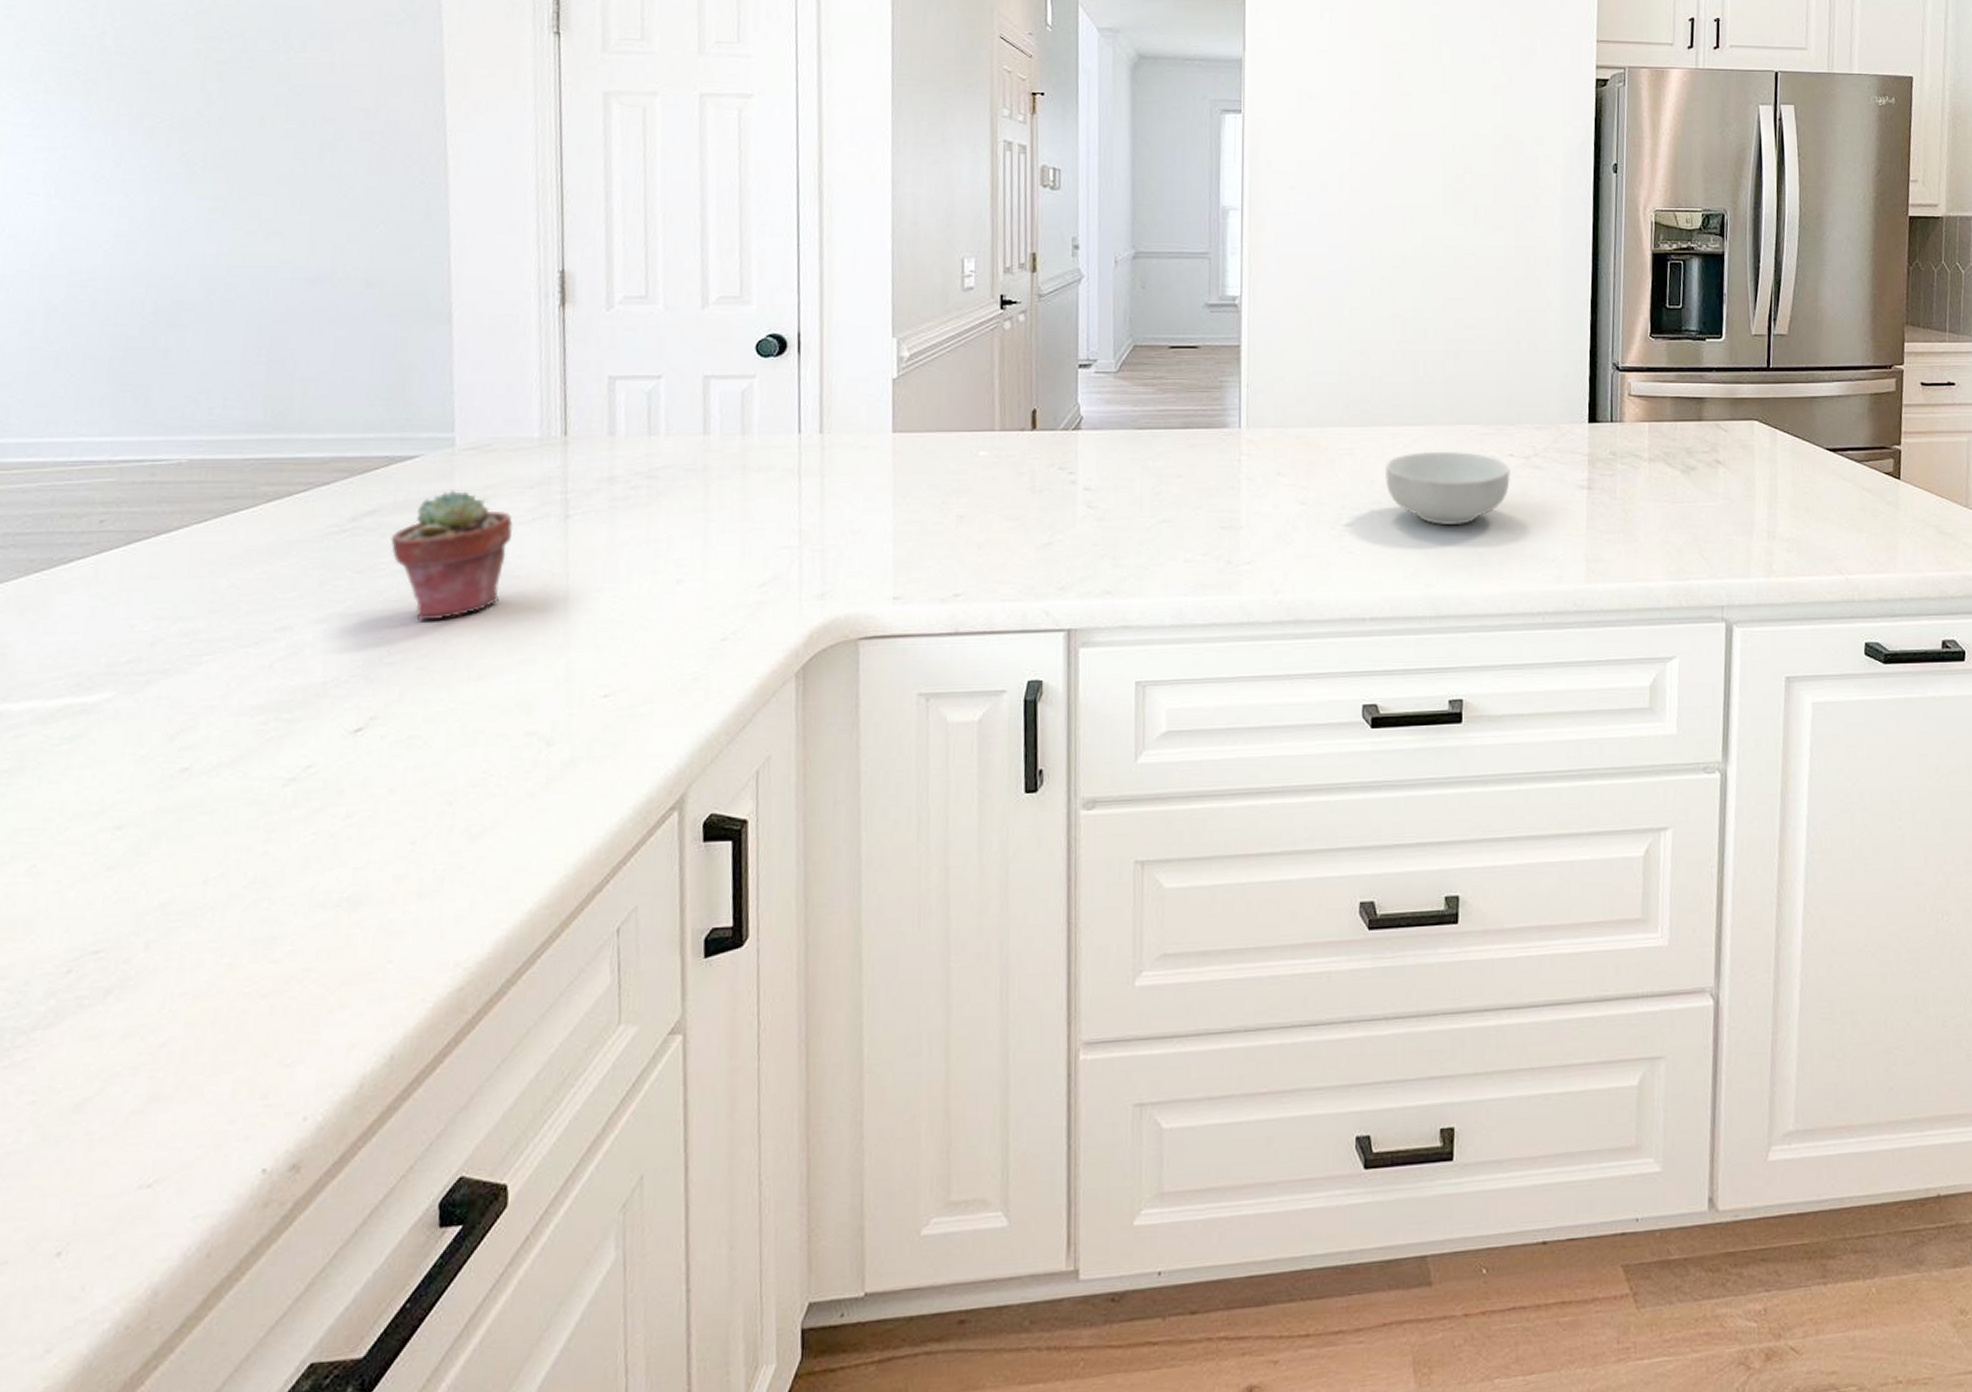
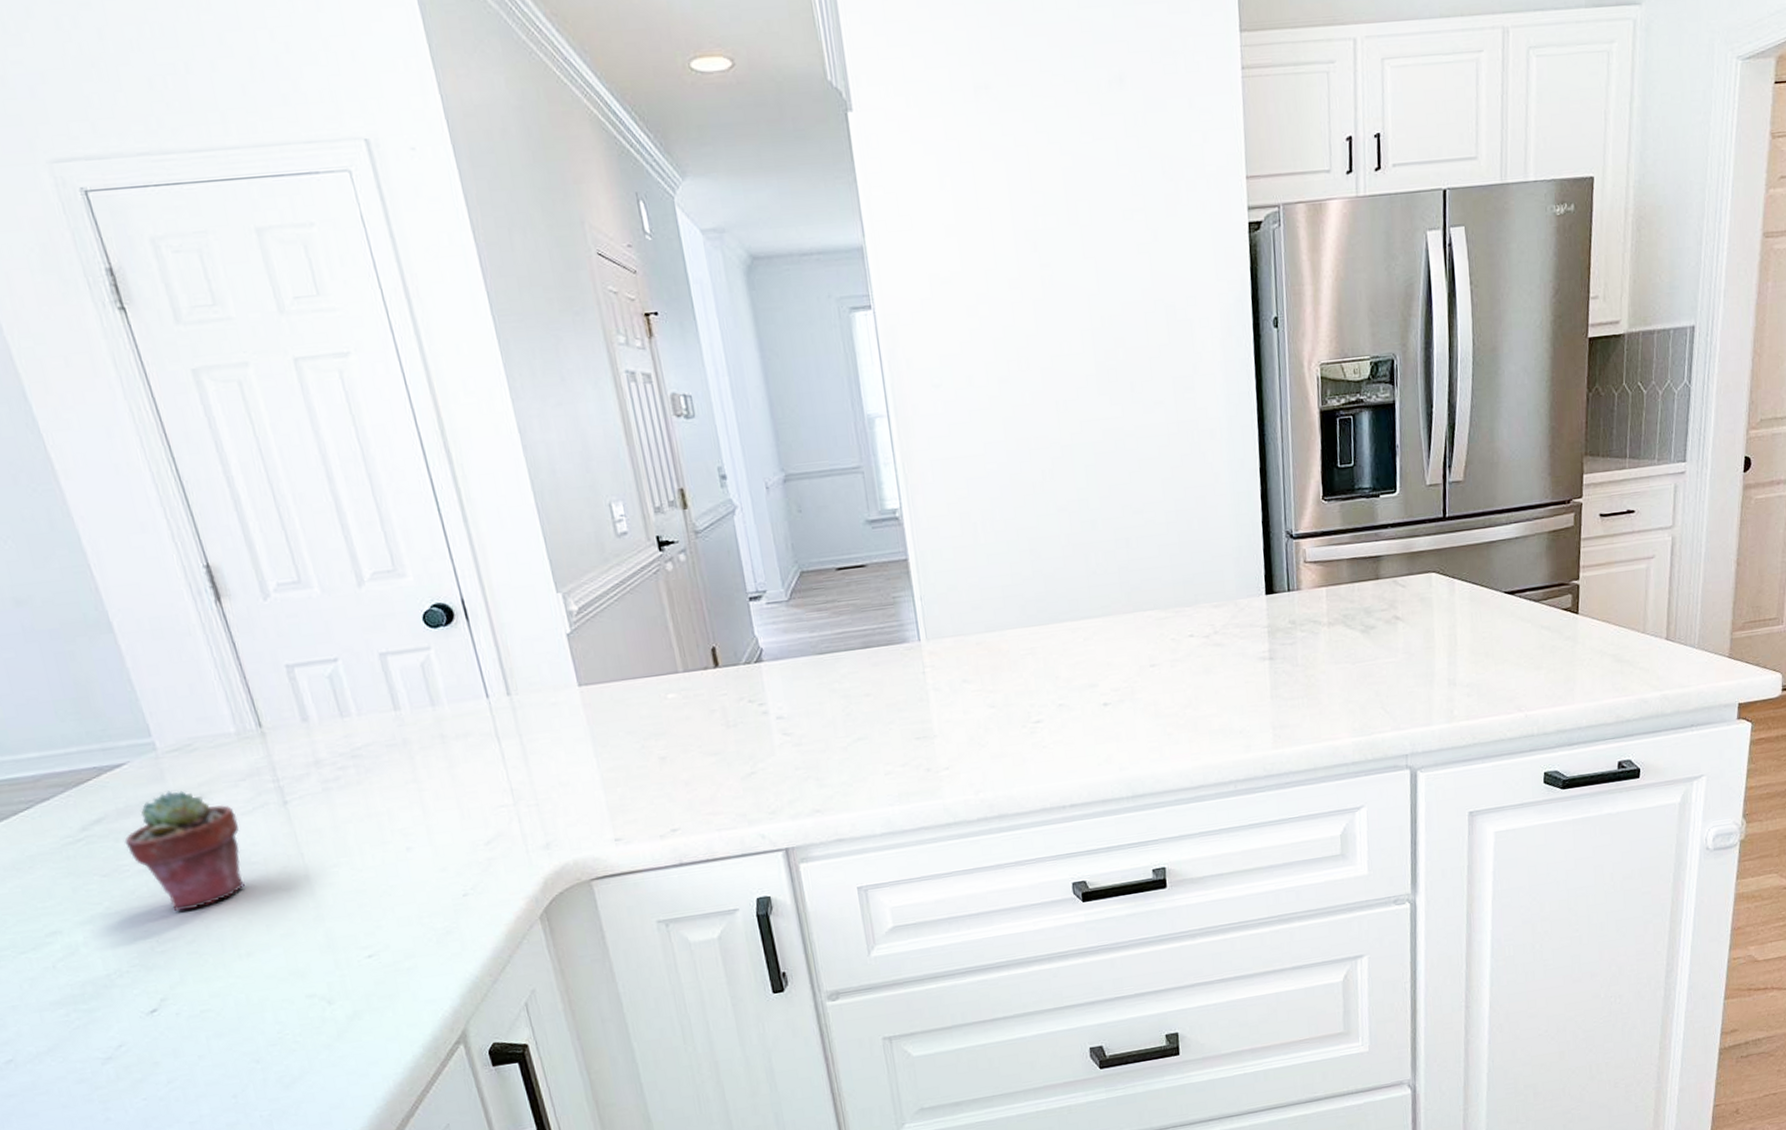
cereal bowl: present [1385,451,1510,526] -> none [1068,638,1192,711]

